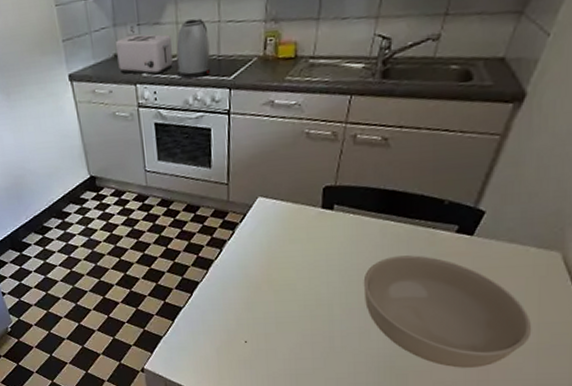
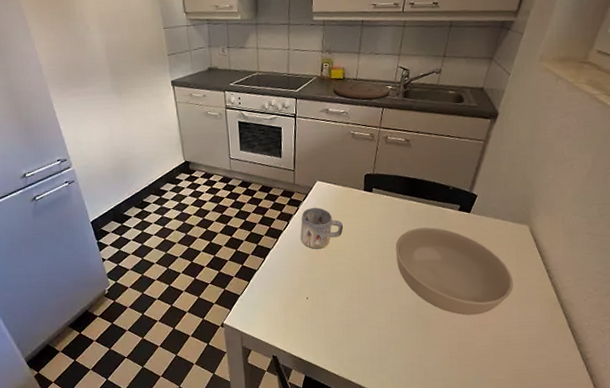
toaster: present [115,34,173,75] -> none [209,54,254,85]
kettle: present [176,18,211,79] -> none [256,46,282,89]
mug: none [236,231,294,283] -> present [300,207,344,249]
cutting board: none [281,58,361,87] -> present [334,80,390,100]

